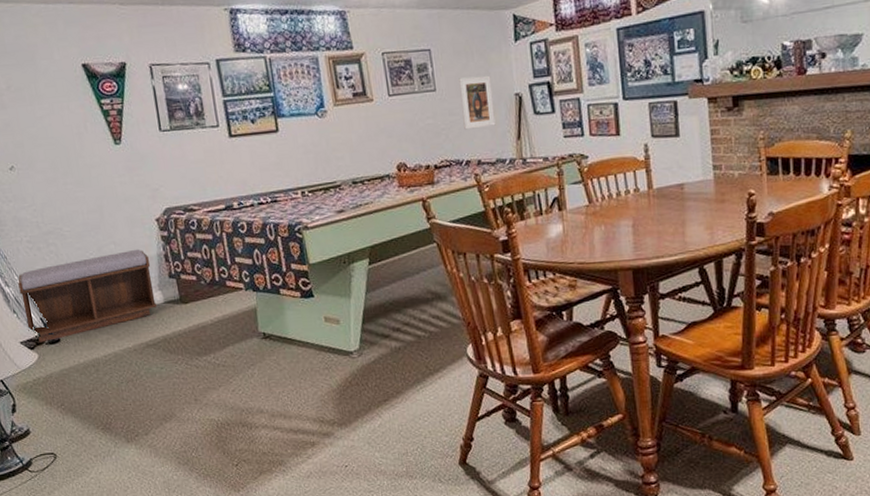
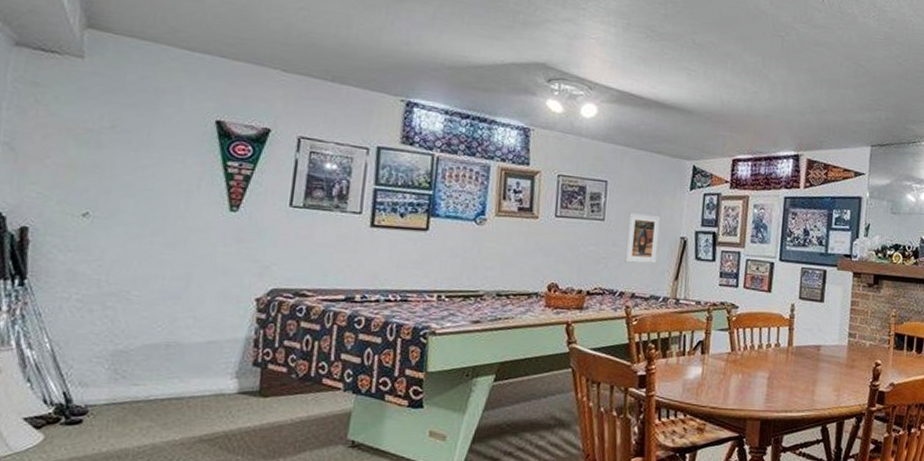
bench: present [18,249,158,343] -> none [40,328,234,422]

